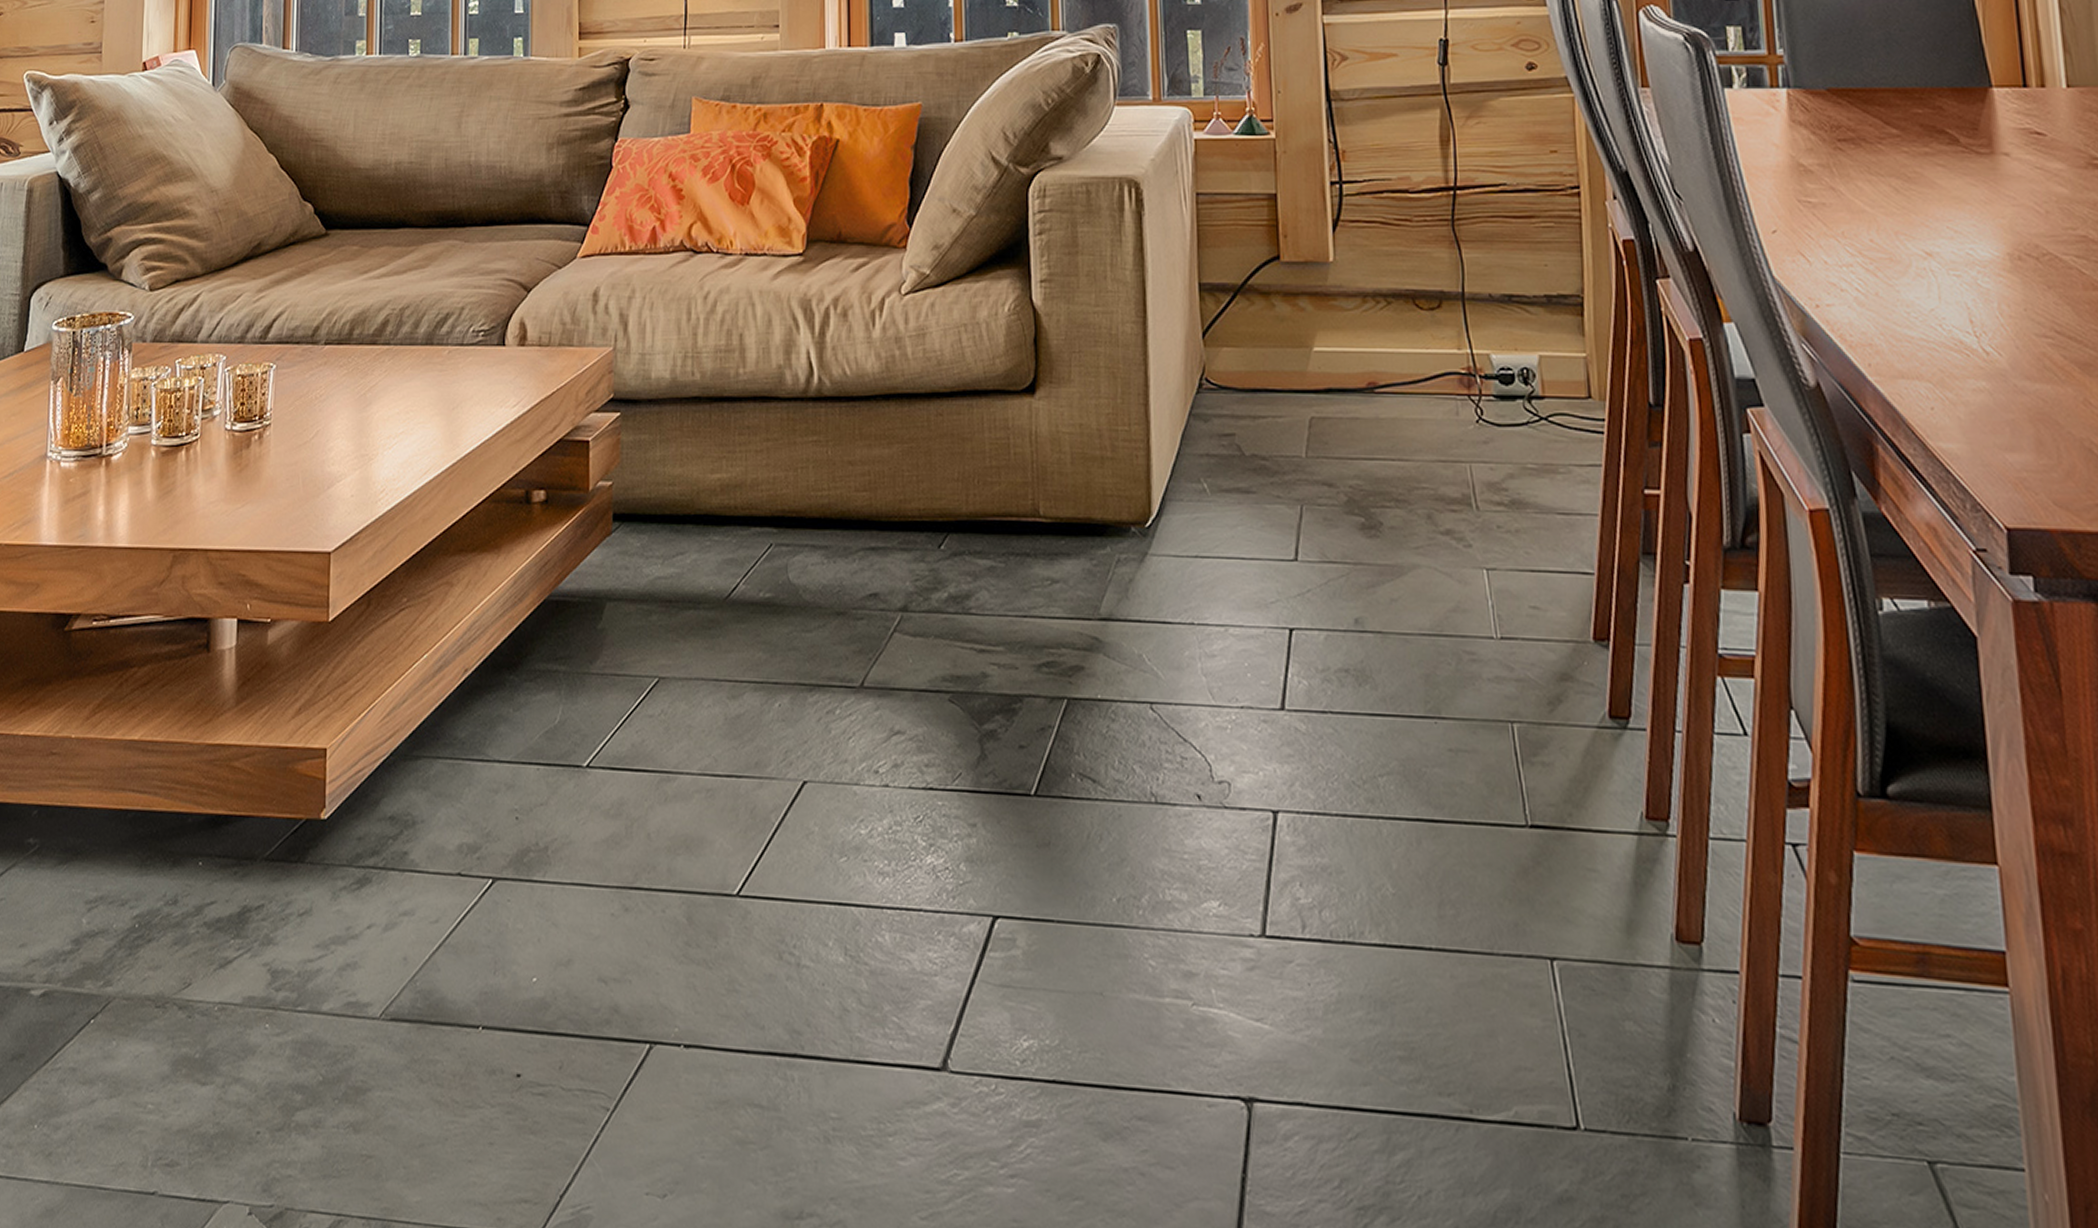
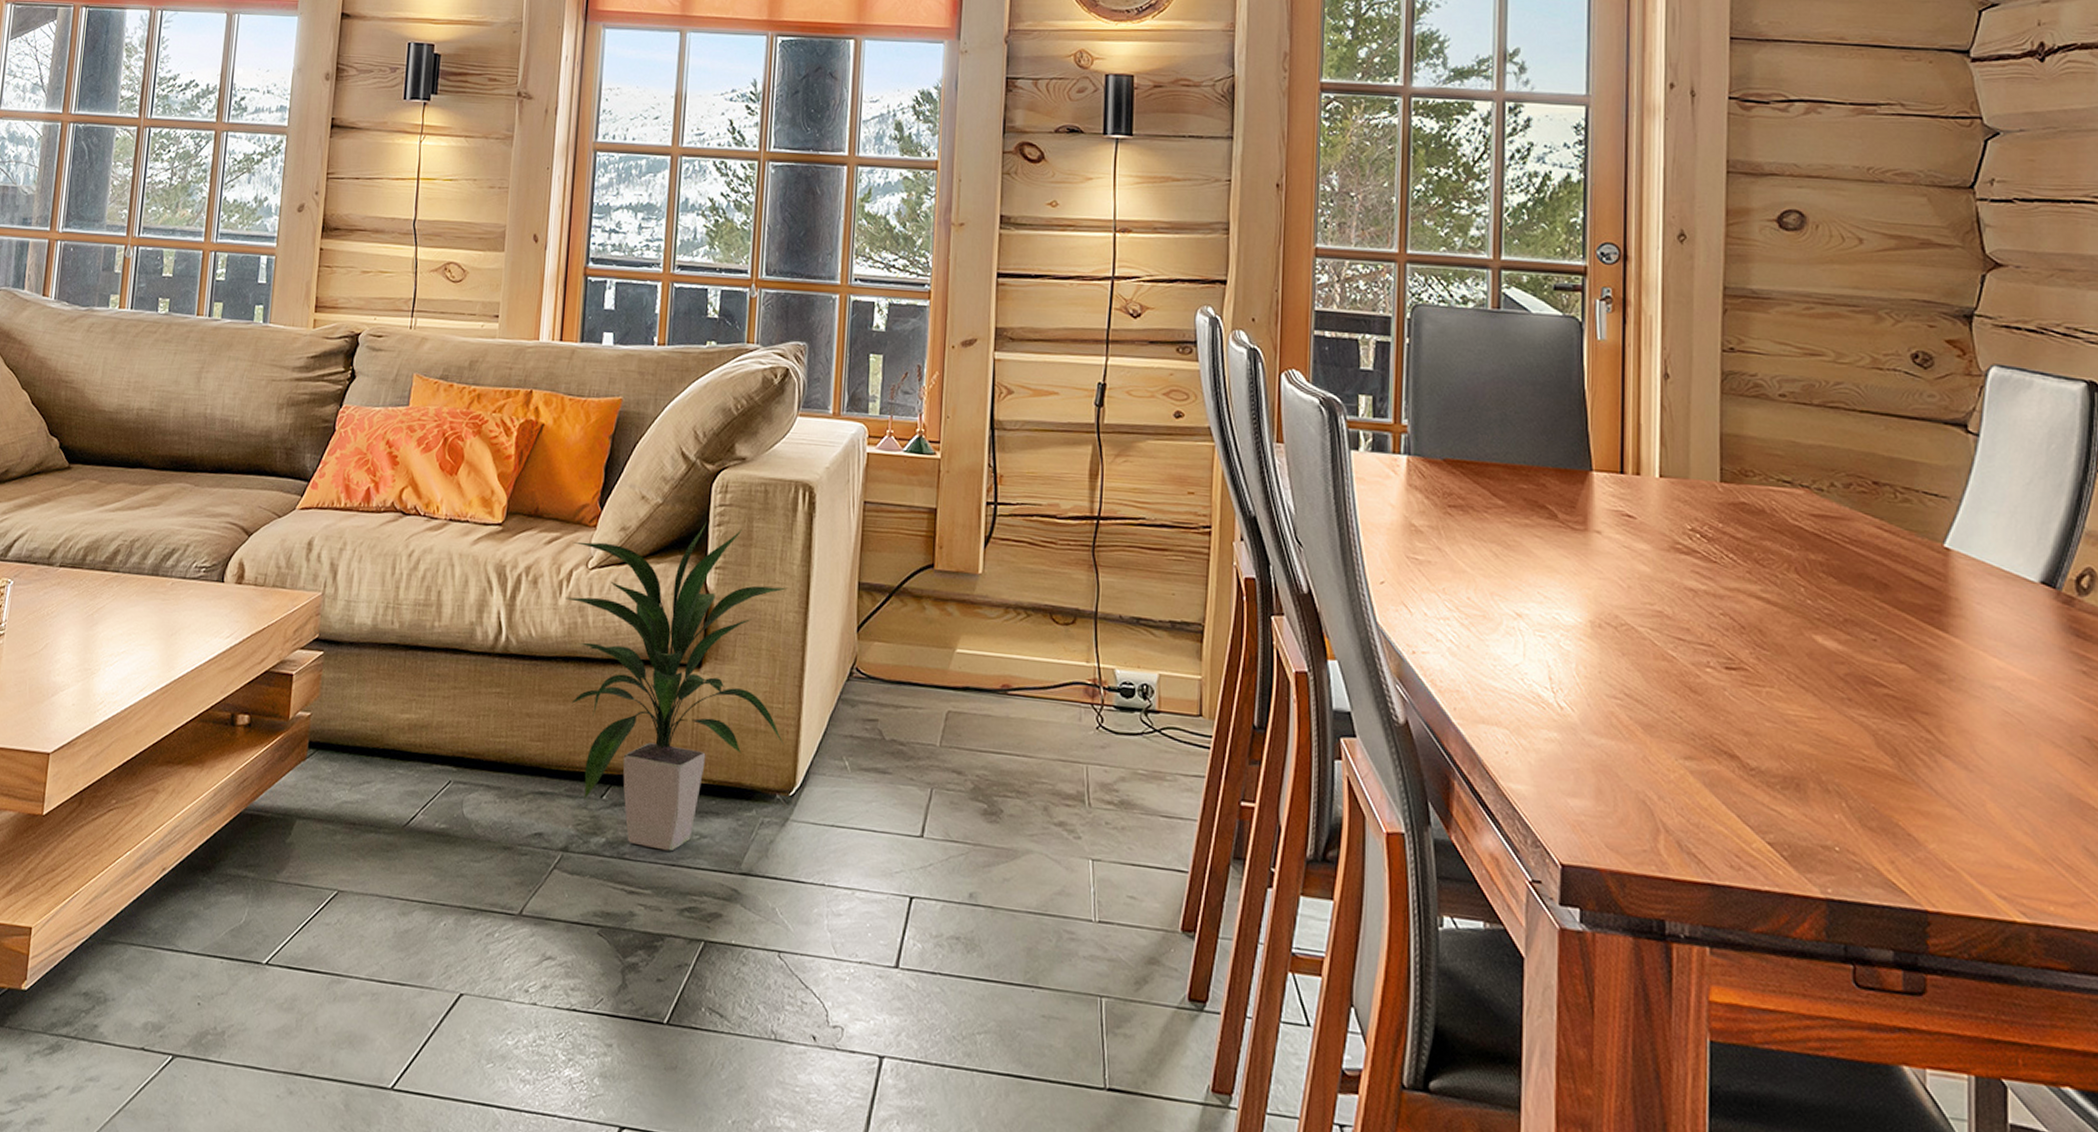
indoor plant: none [872,233,1134,601] -> present [559,523,788,851]

